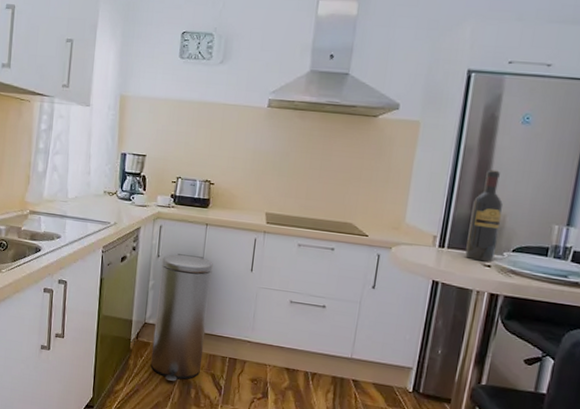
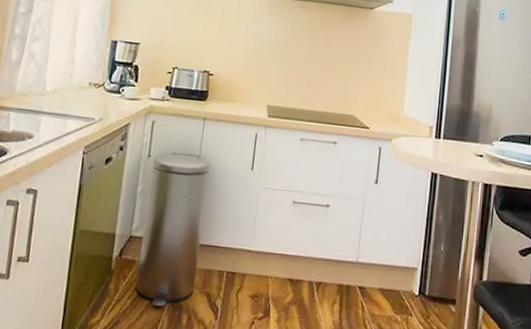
wine bottle: present [465,170,504,263] -> none [459,61,490,152]

